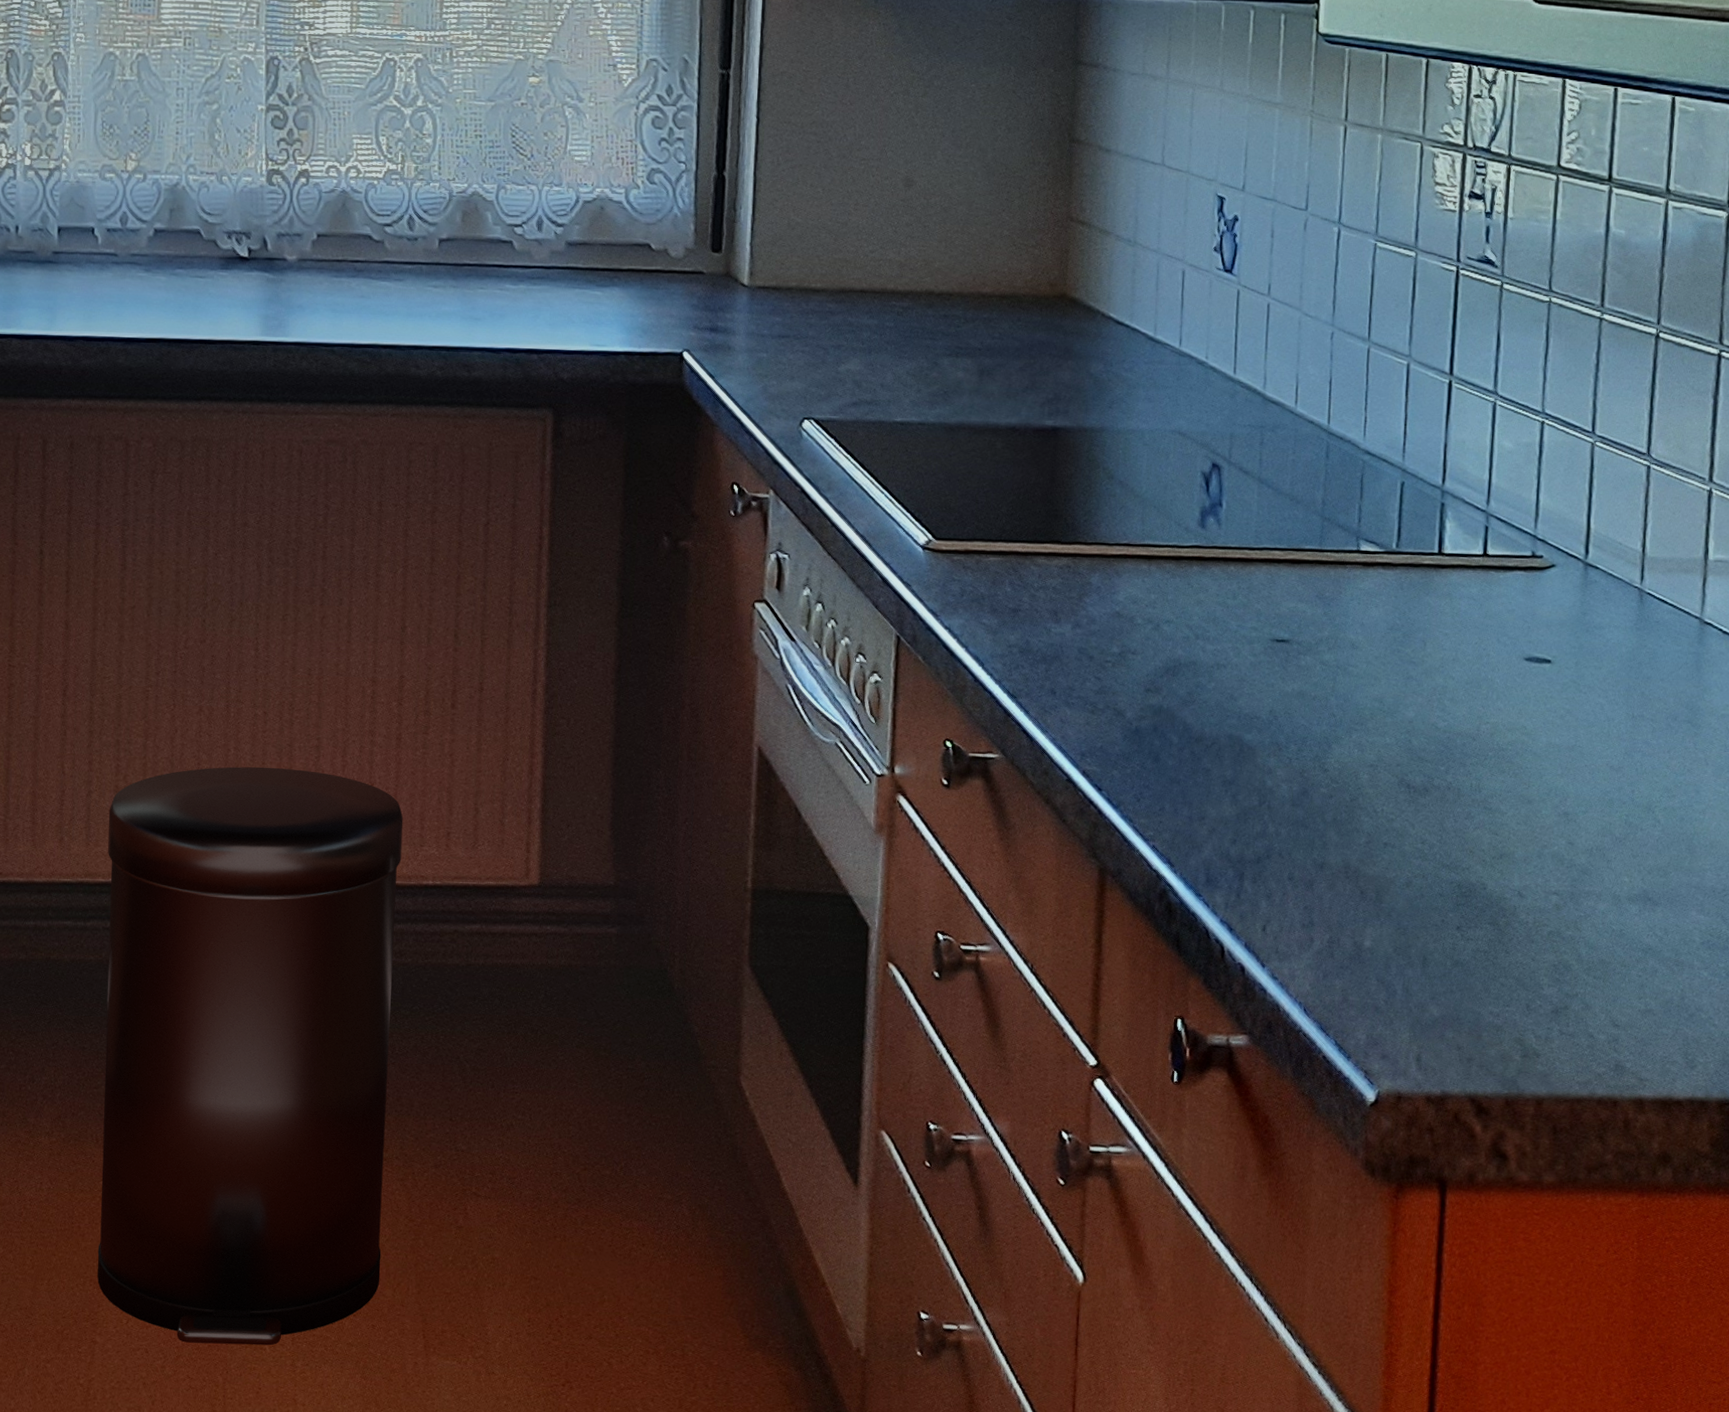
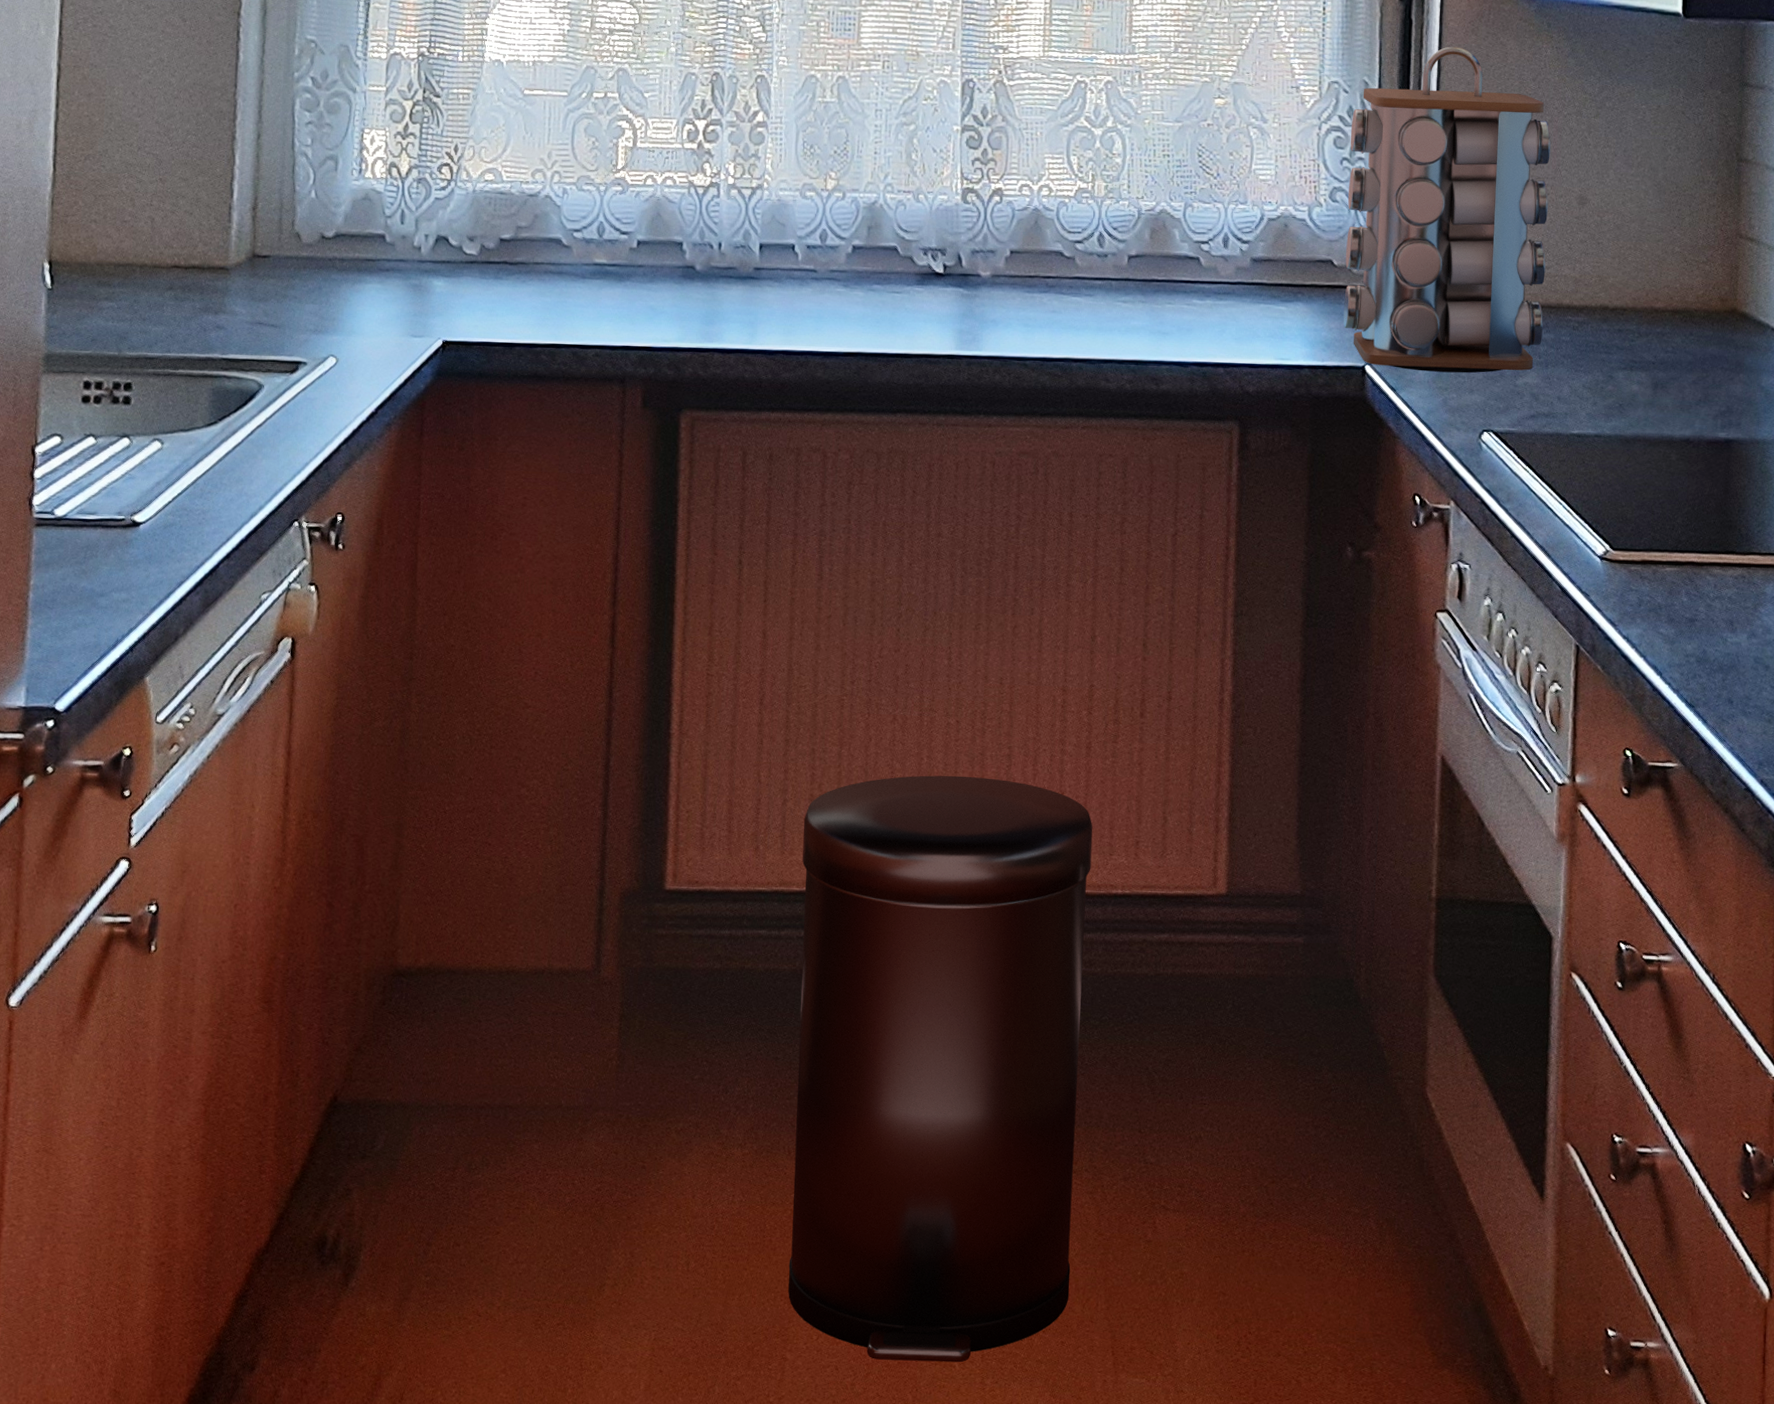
spice rack: none [660,23,877,360] -> present [1343,46,1551,373]

